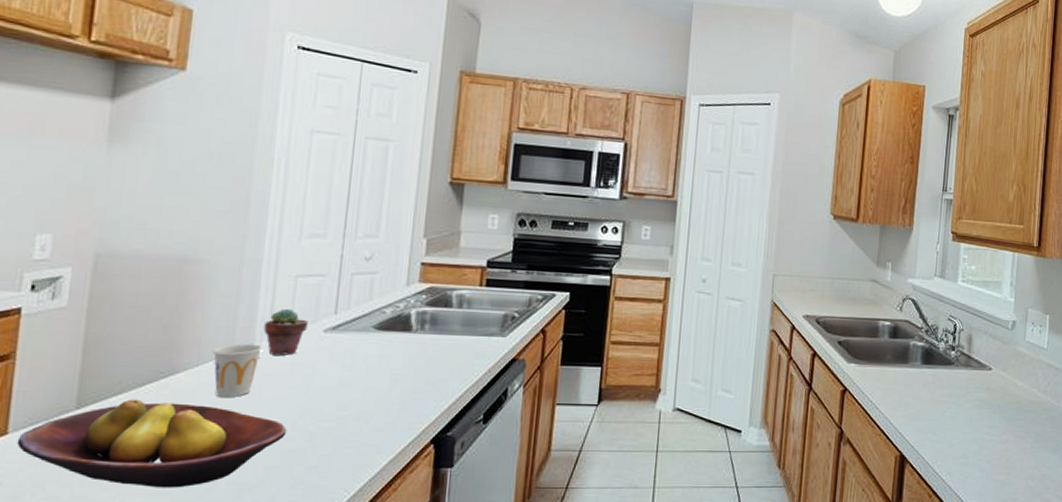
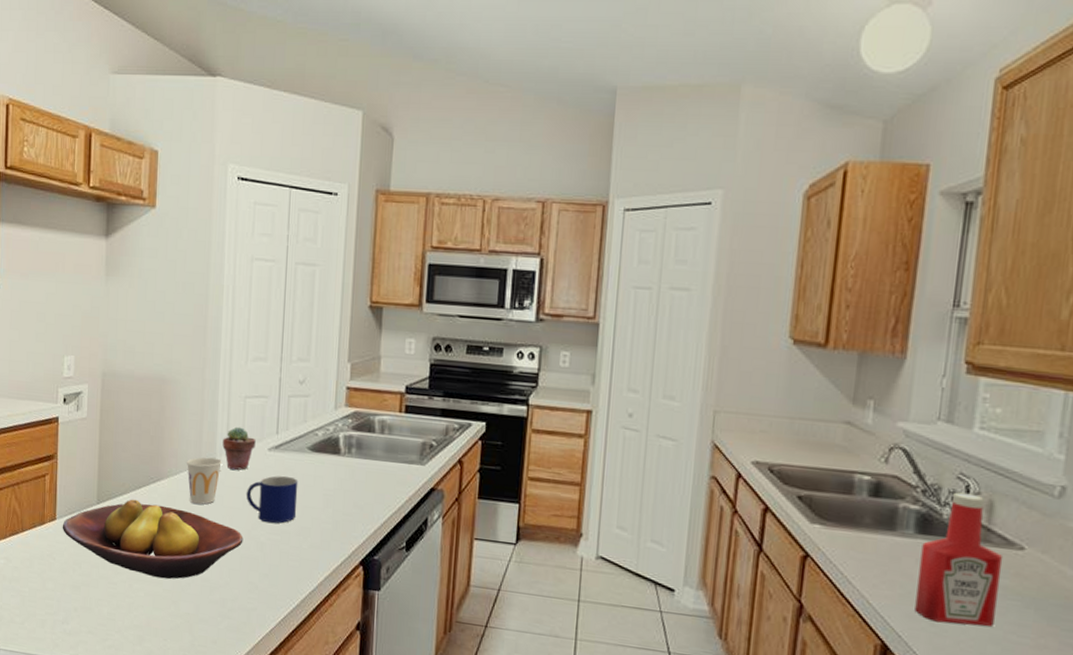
mug: none [292,357,360,410] -> present [246,475,298,524]
ketchup bottle: none [922,330,979,432] -> present [915,492,1004,626]

